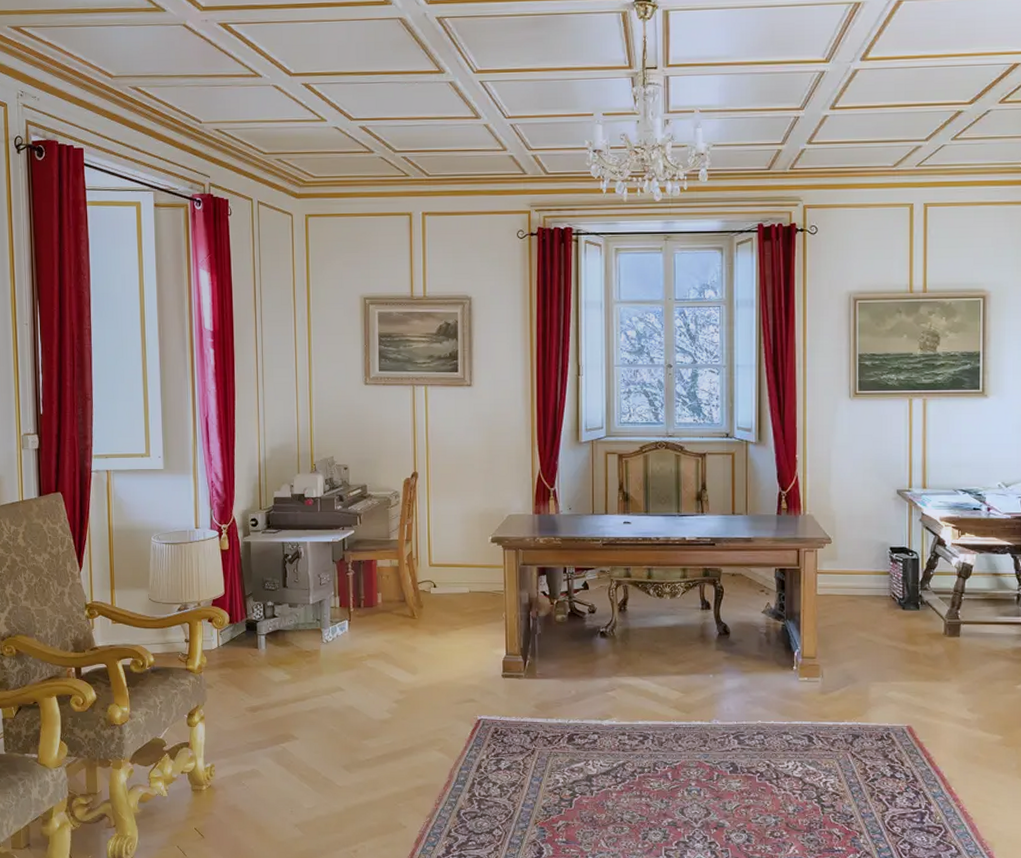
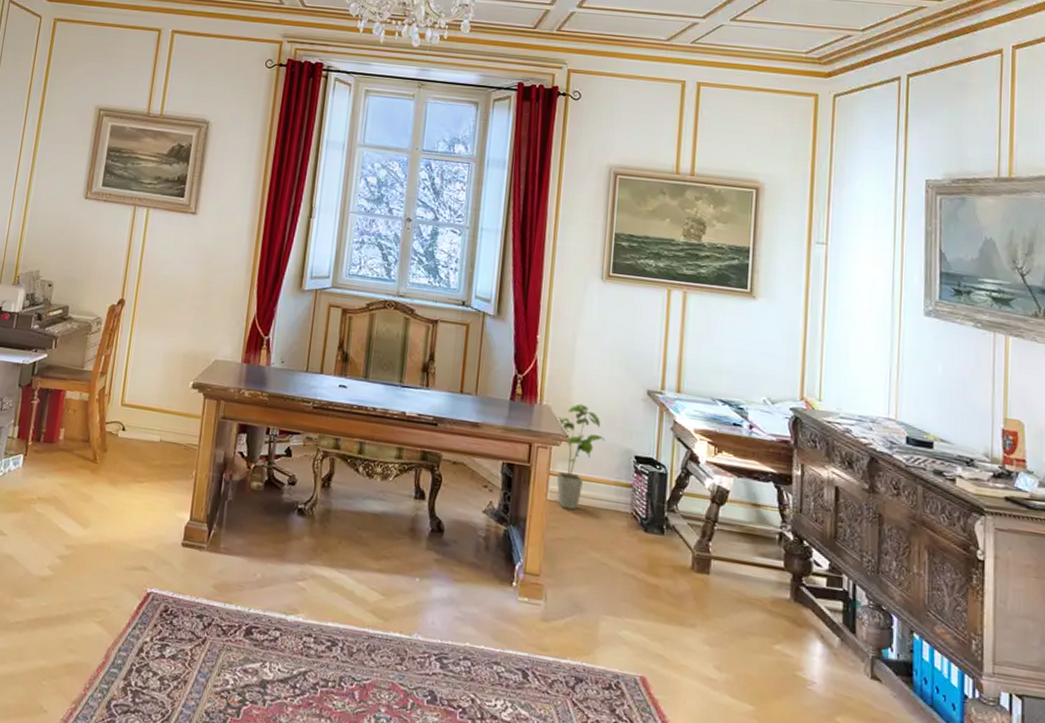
house plant: none [819,510,863,599] -> present [556,404,606,510]

